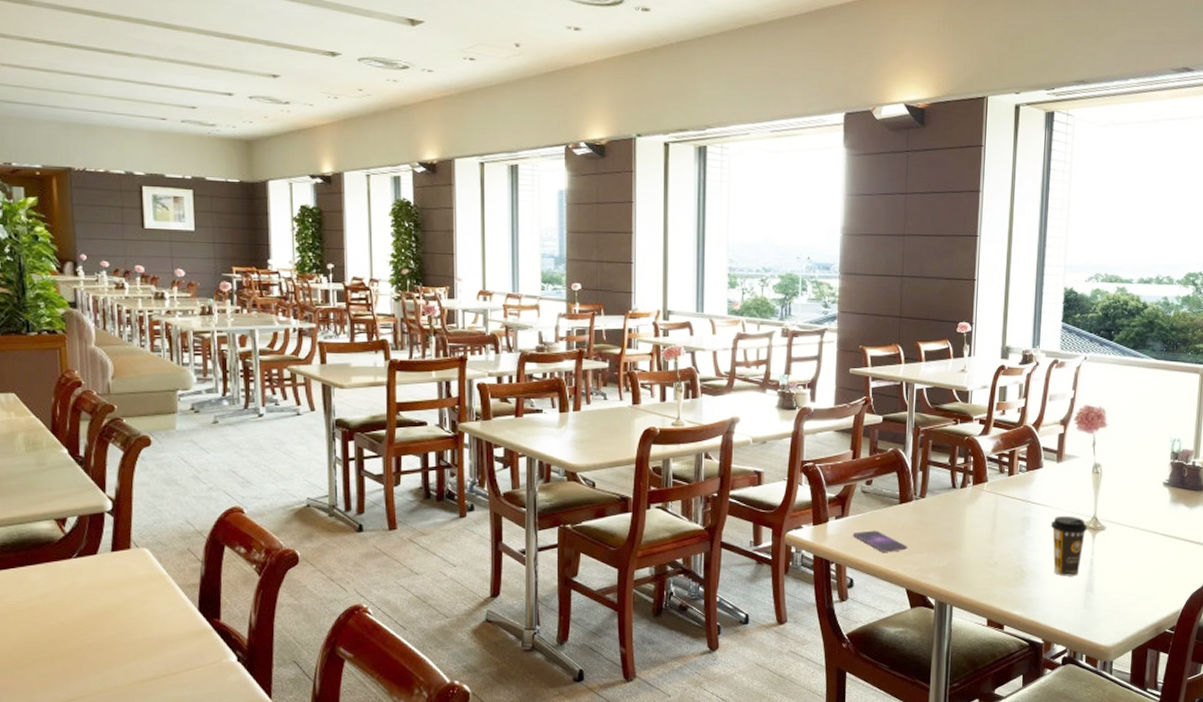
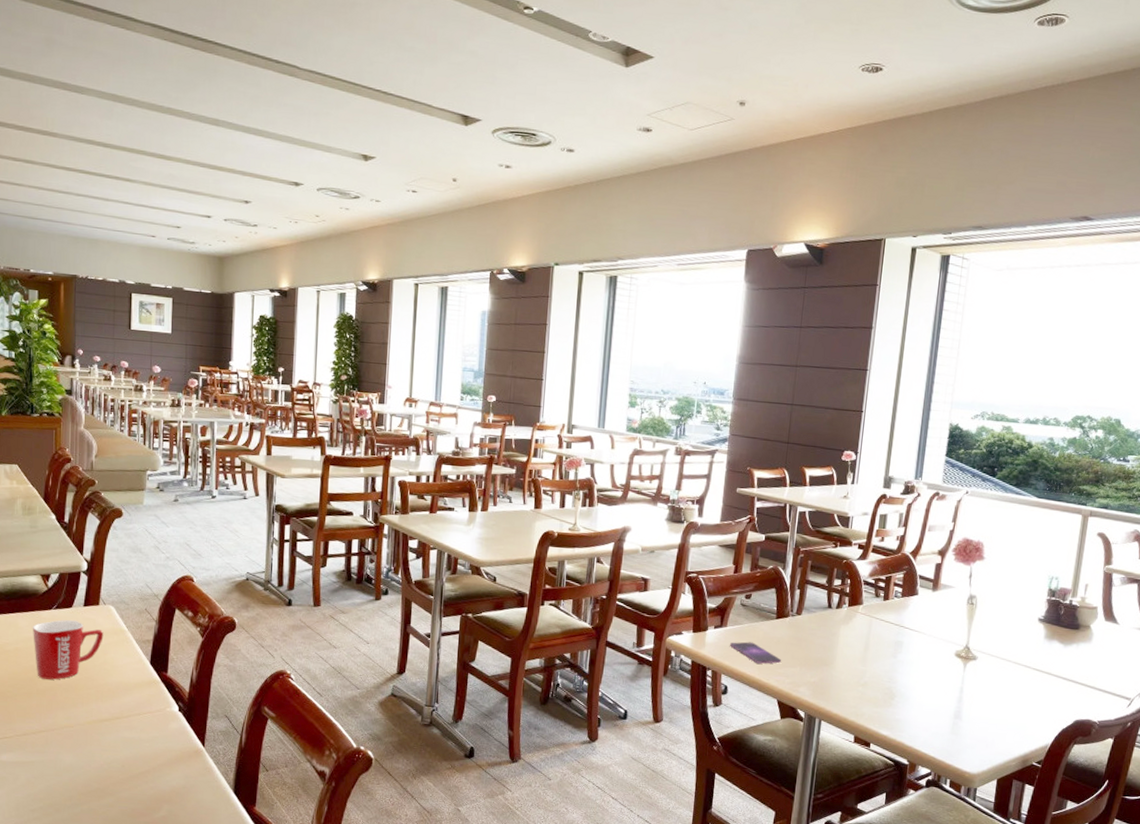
mug: none [50,568,139,639] -> present [33,619,104,680]
coffee cup: present [1050,516,1088,577] -> none [922,642,960,702]

